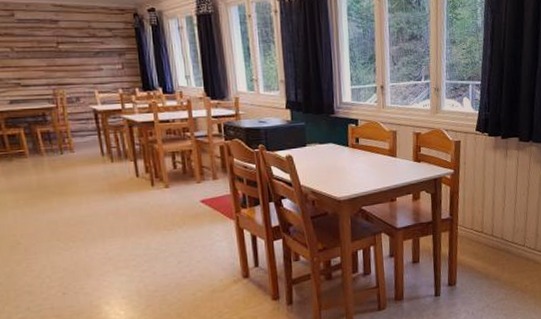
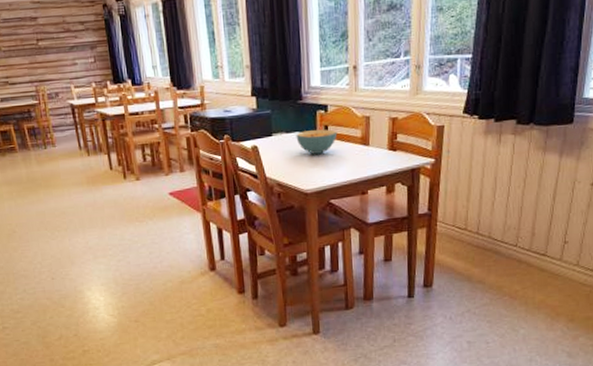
cereal bowl: none [329,141,368,165] -> present [296,129,338,155]

